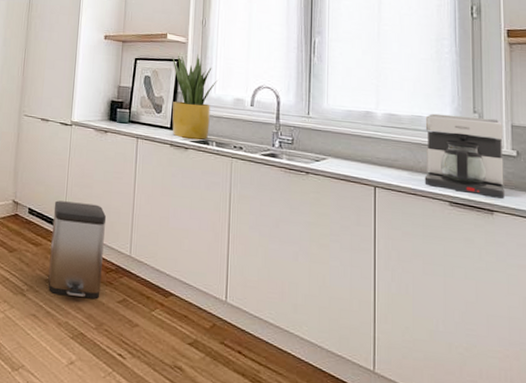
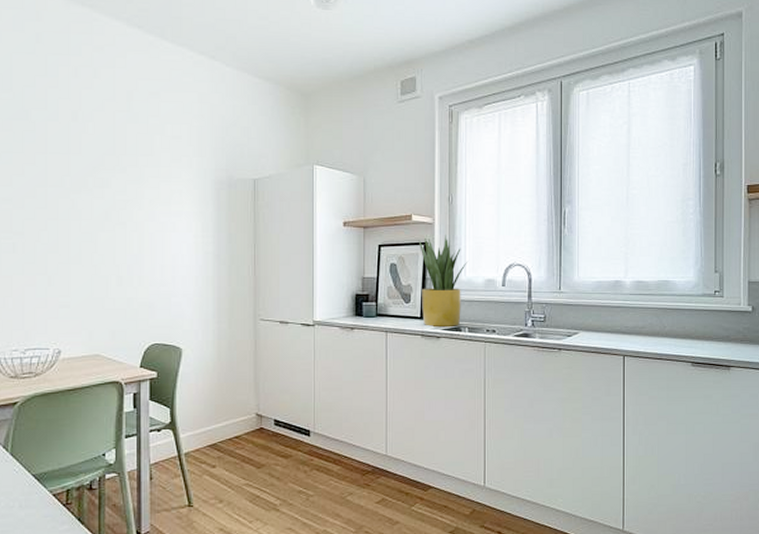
pedal bin: present [48,200,107,299] -> none [302,407,359,505]
coffee maker: present [424,113,505,200] -> none [669,276,740,355]

